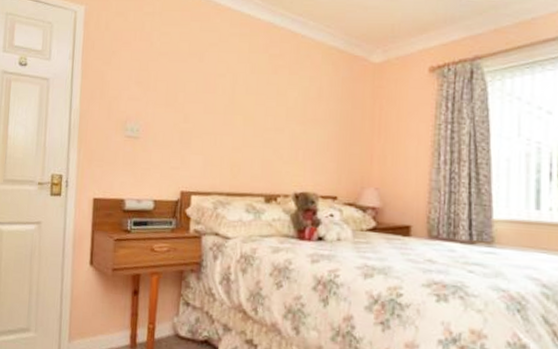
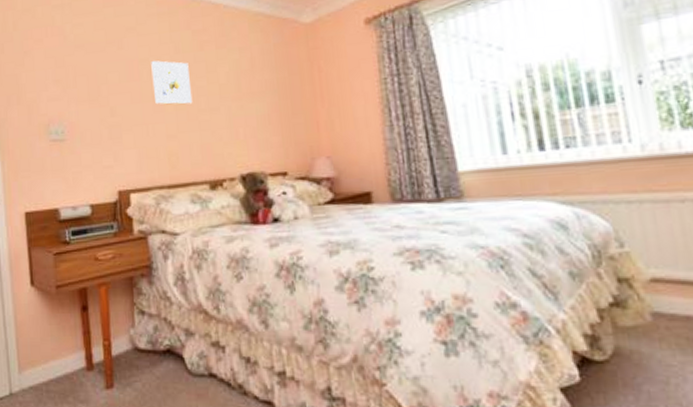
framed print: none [226,77,262,122] -> present [151,60,193,105]

